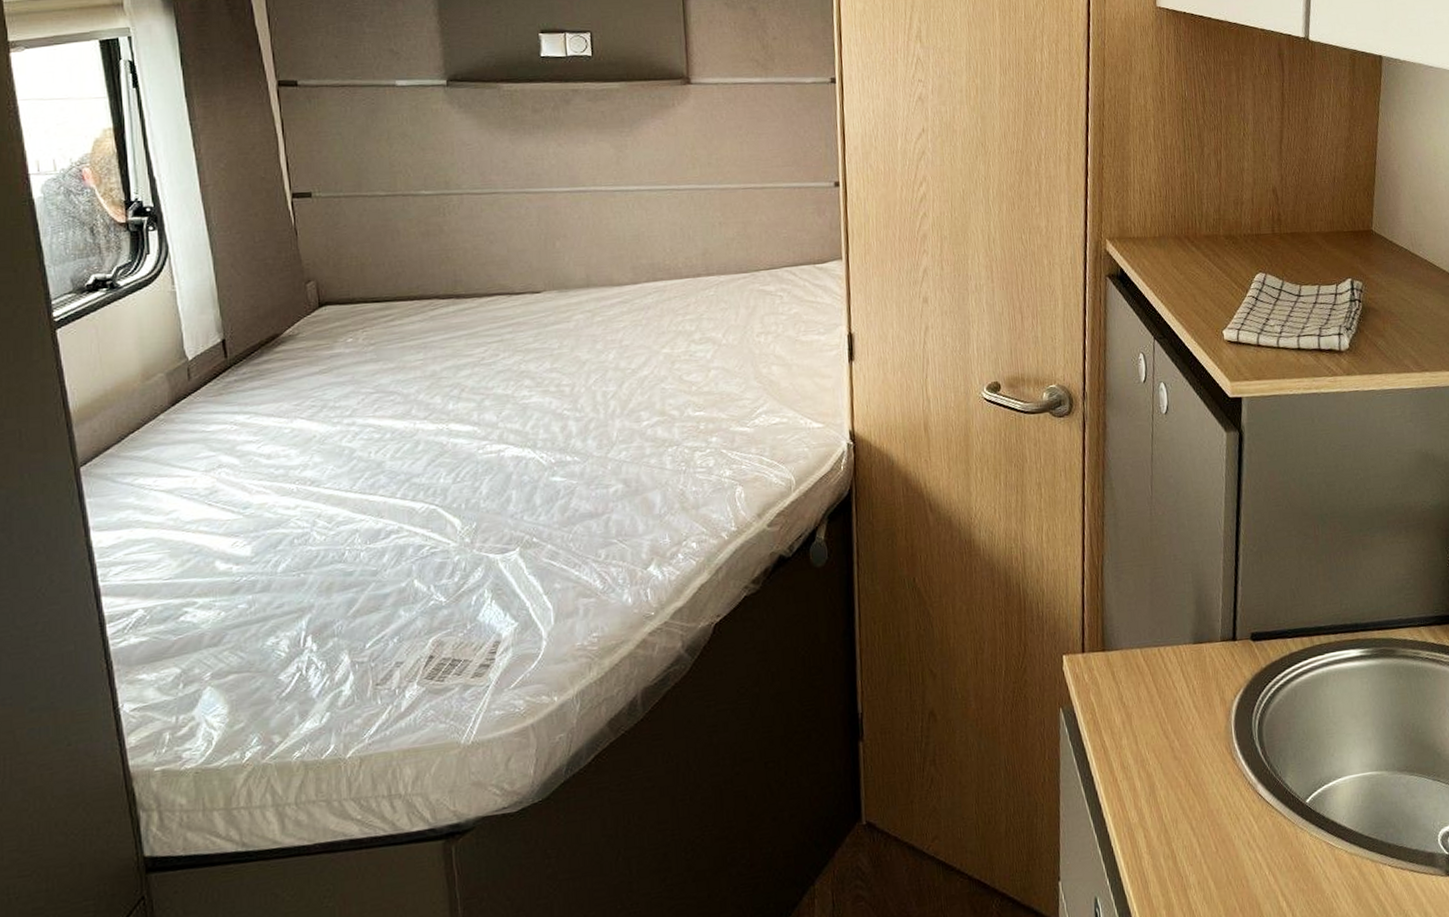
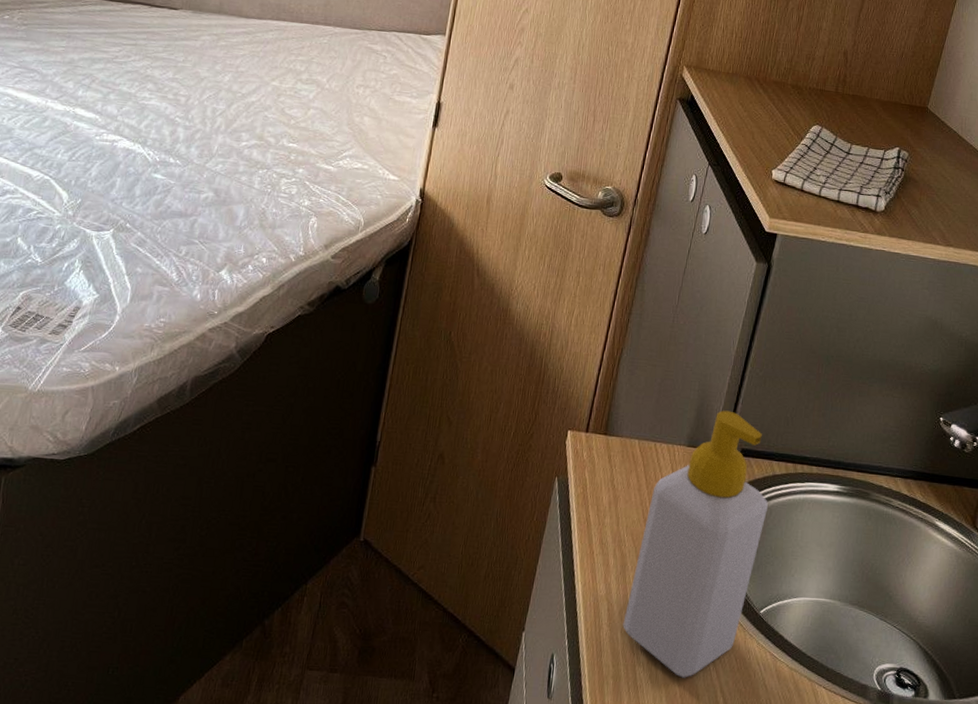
soap bottle: none [1163,595,1292,891] -> present [623,410,769,678]

